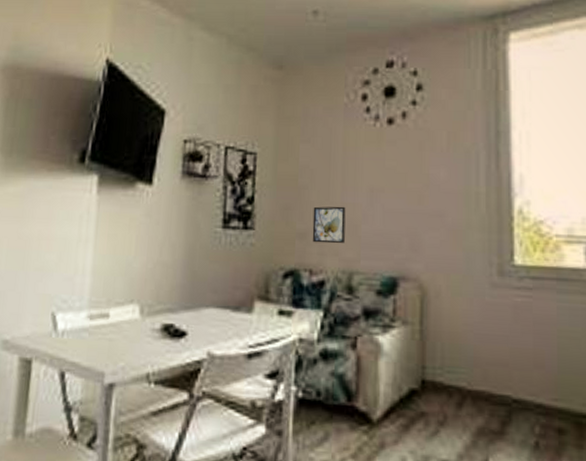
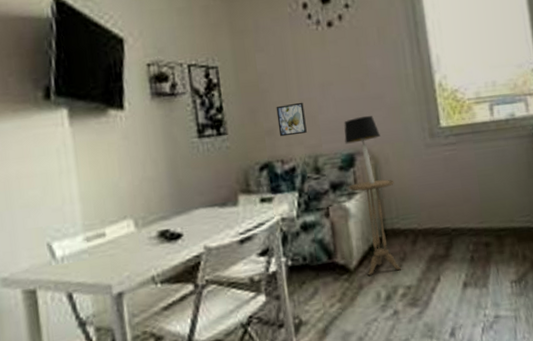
side table: none [384,314,444,437] -> present [348,179,402,276]
table lamp: none [388,234,434,319] -> present [344,115,380,184]

